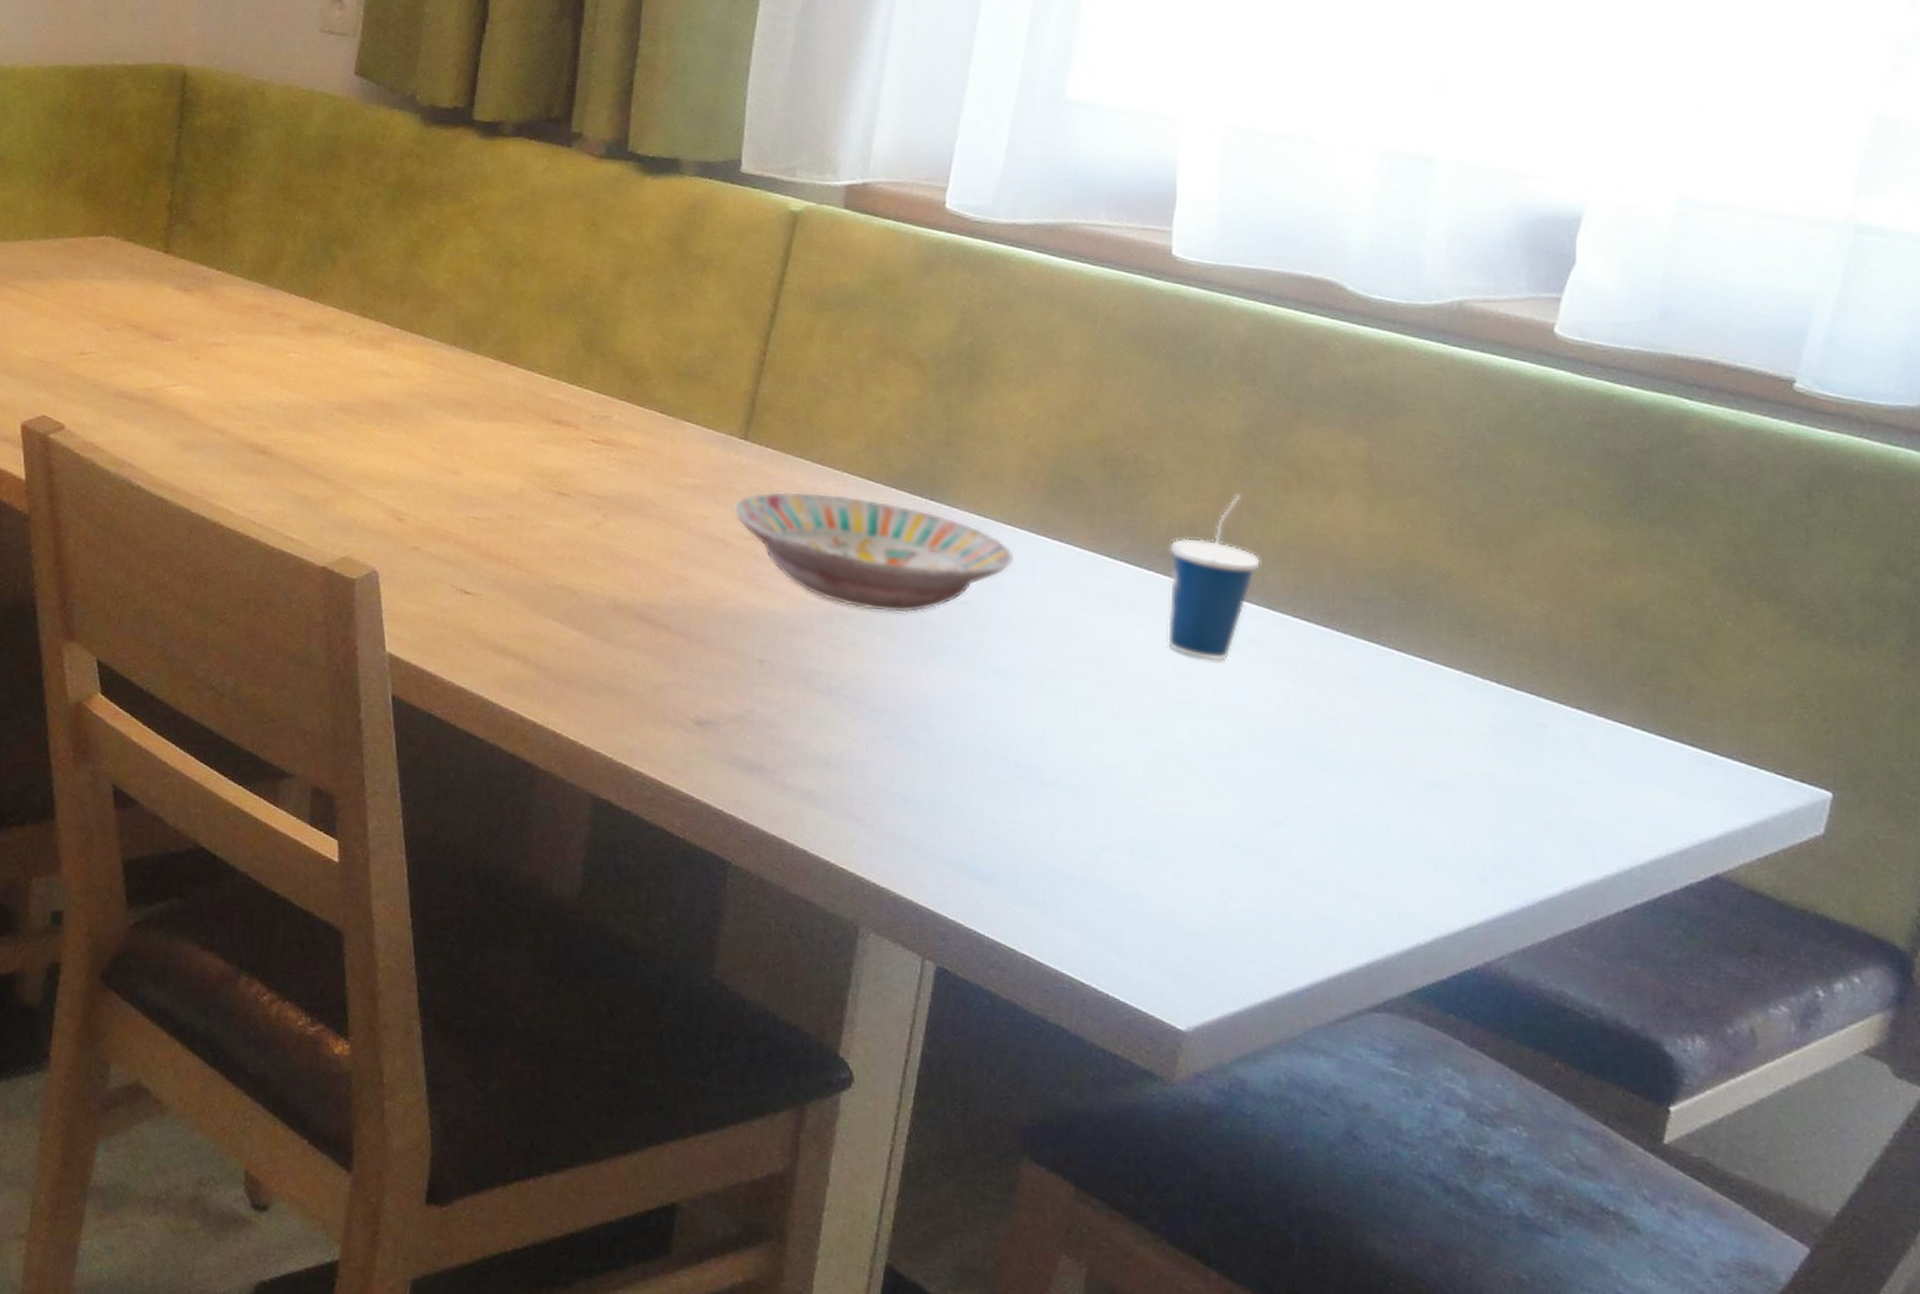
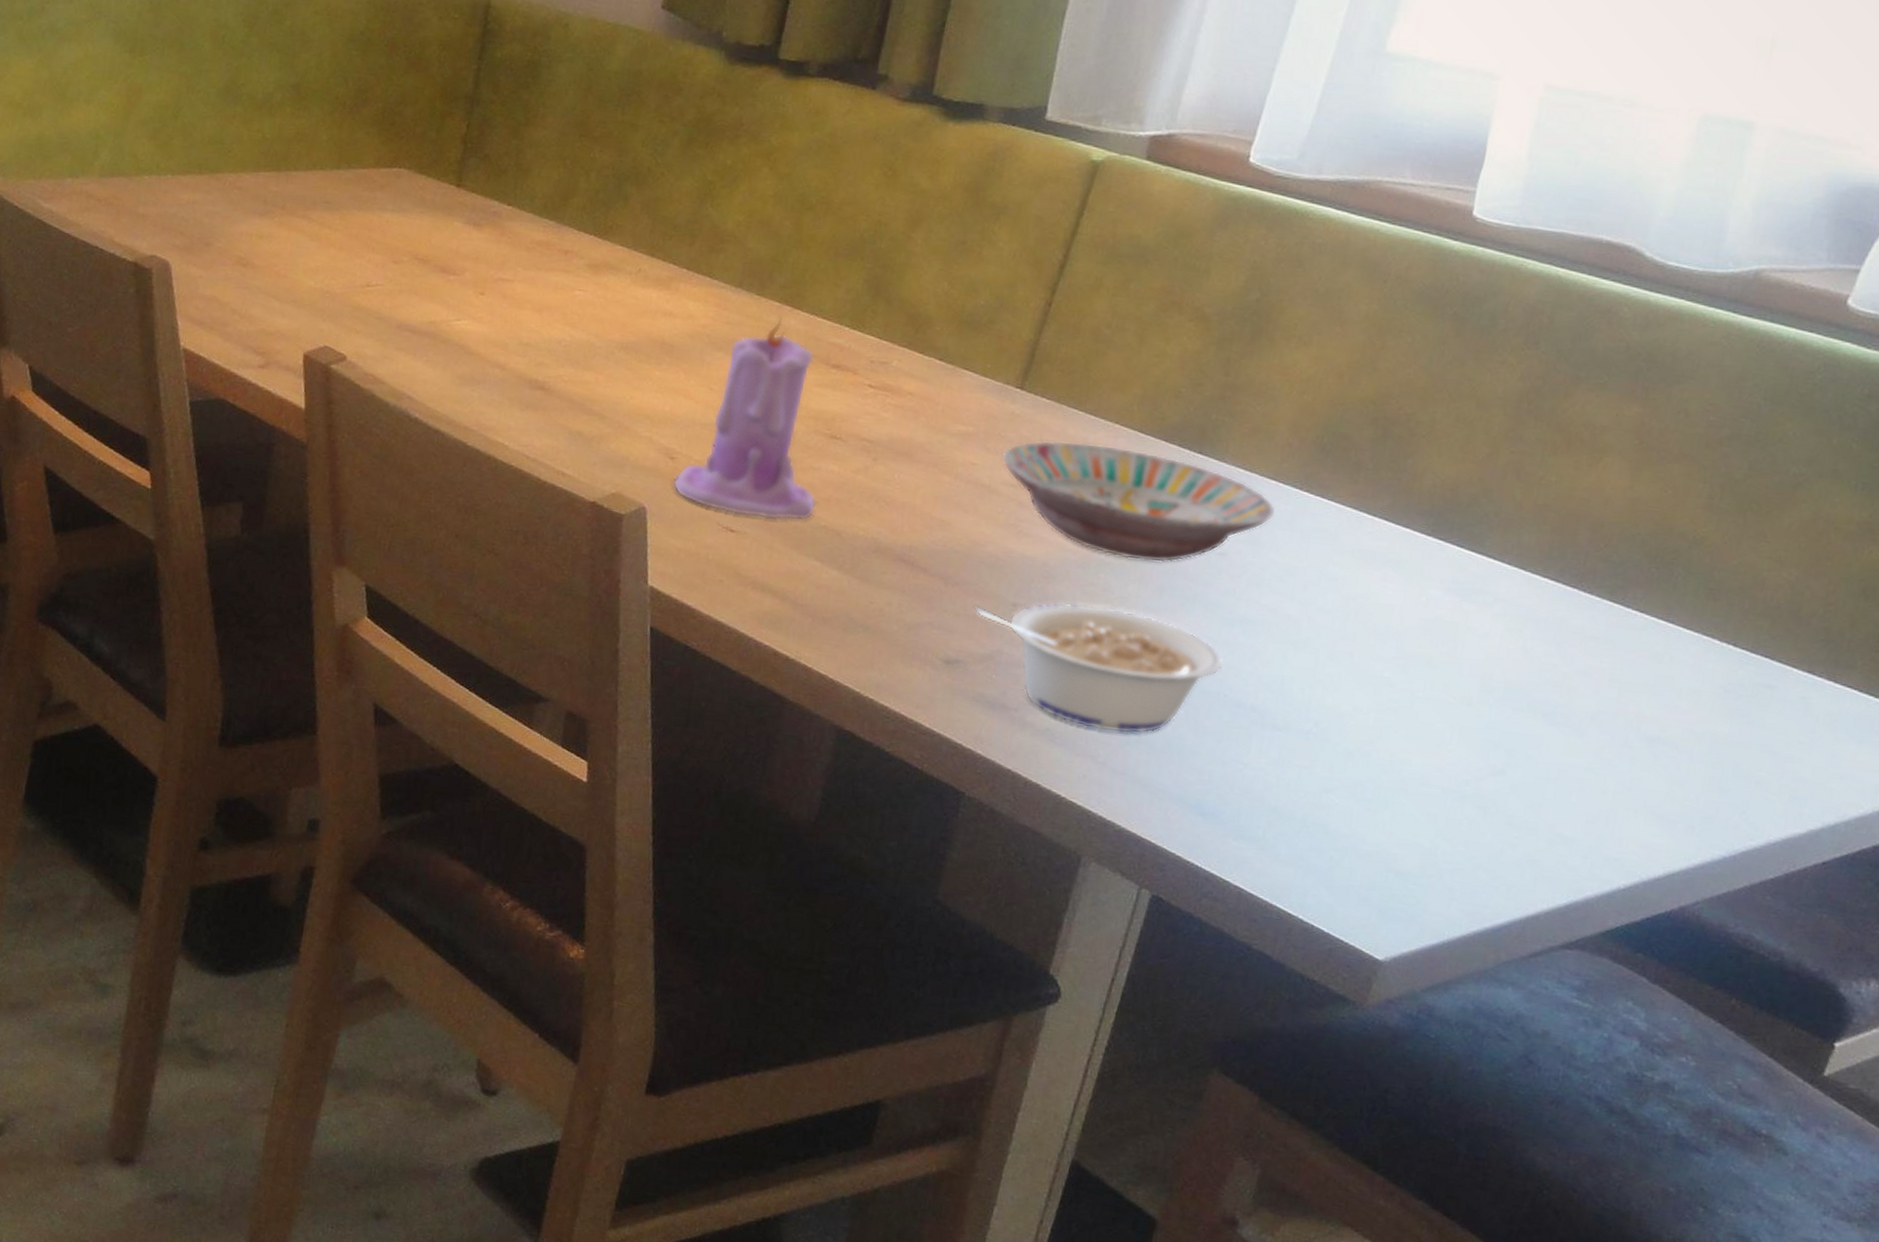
candle: none [403,372,551,580] -> present [673,315,817,521]
legume: none [720,657,980,794] -> present [973,602,1223,734]
cup: present [1167,494,1262,661] -> none [1414,456,1519,617]

